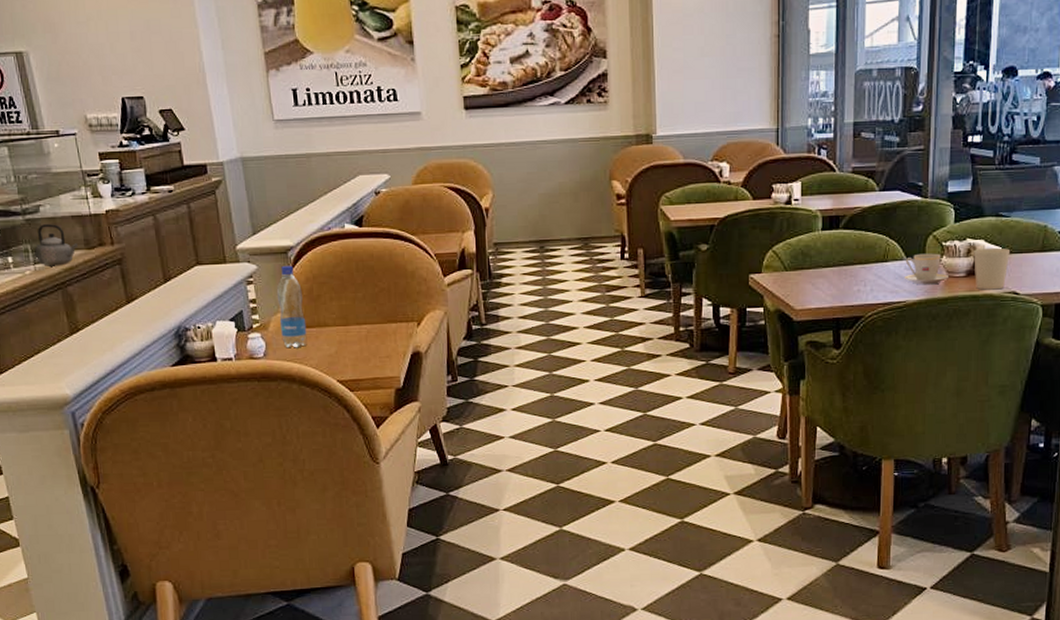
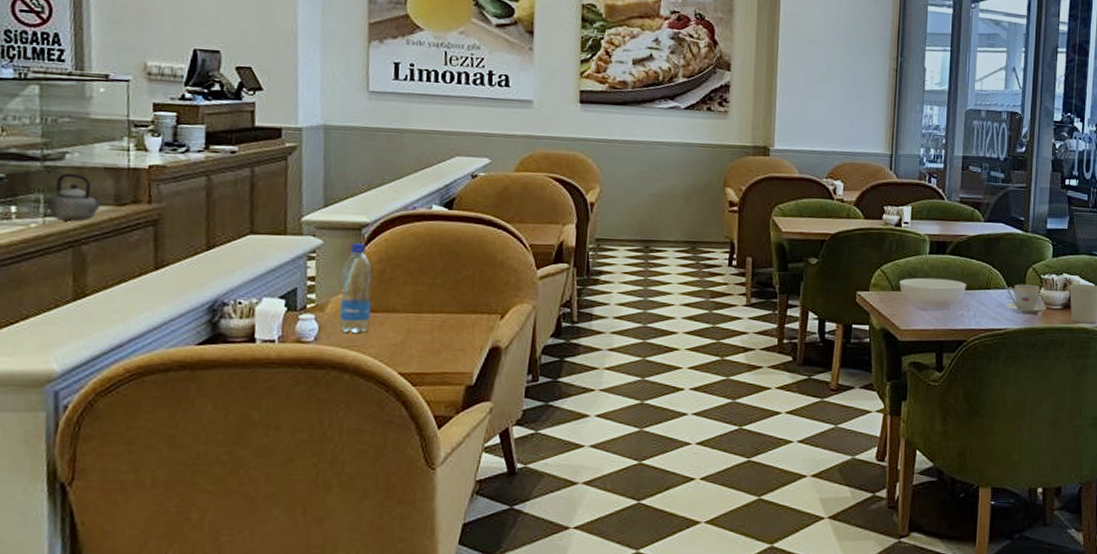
bowl: none [792,254,863,289] -> present [899,277,967,312]

